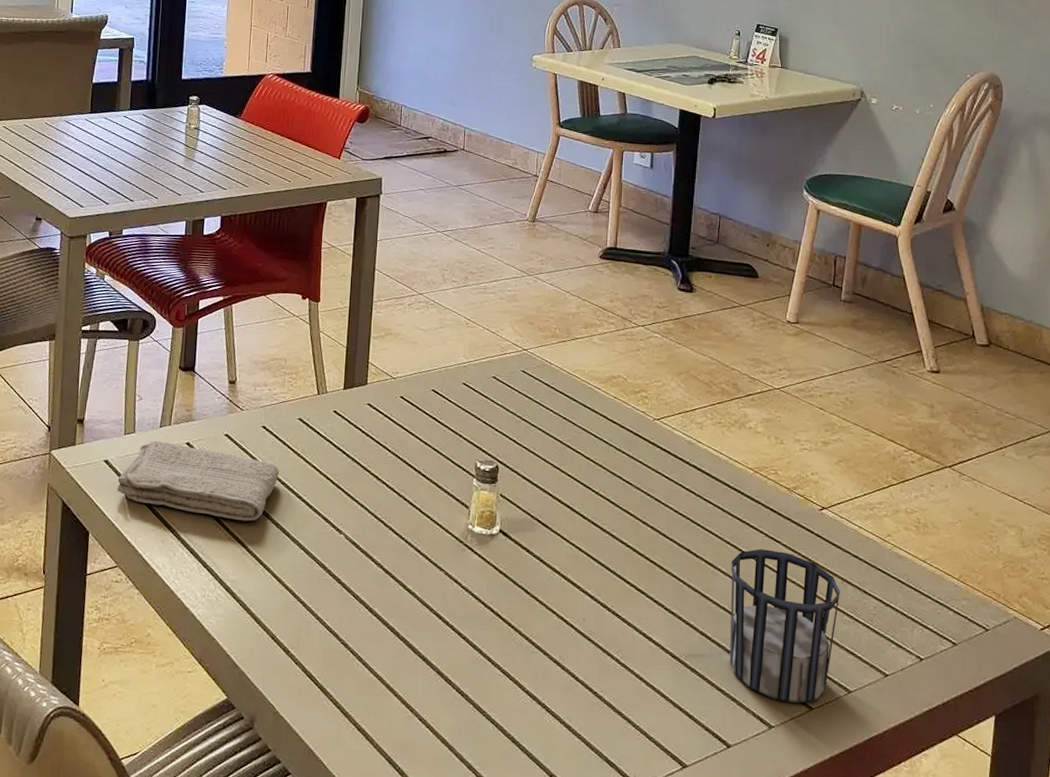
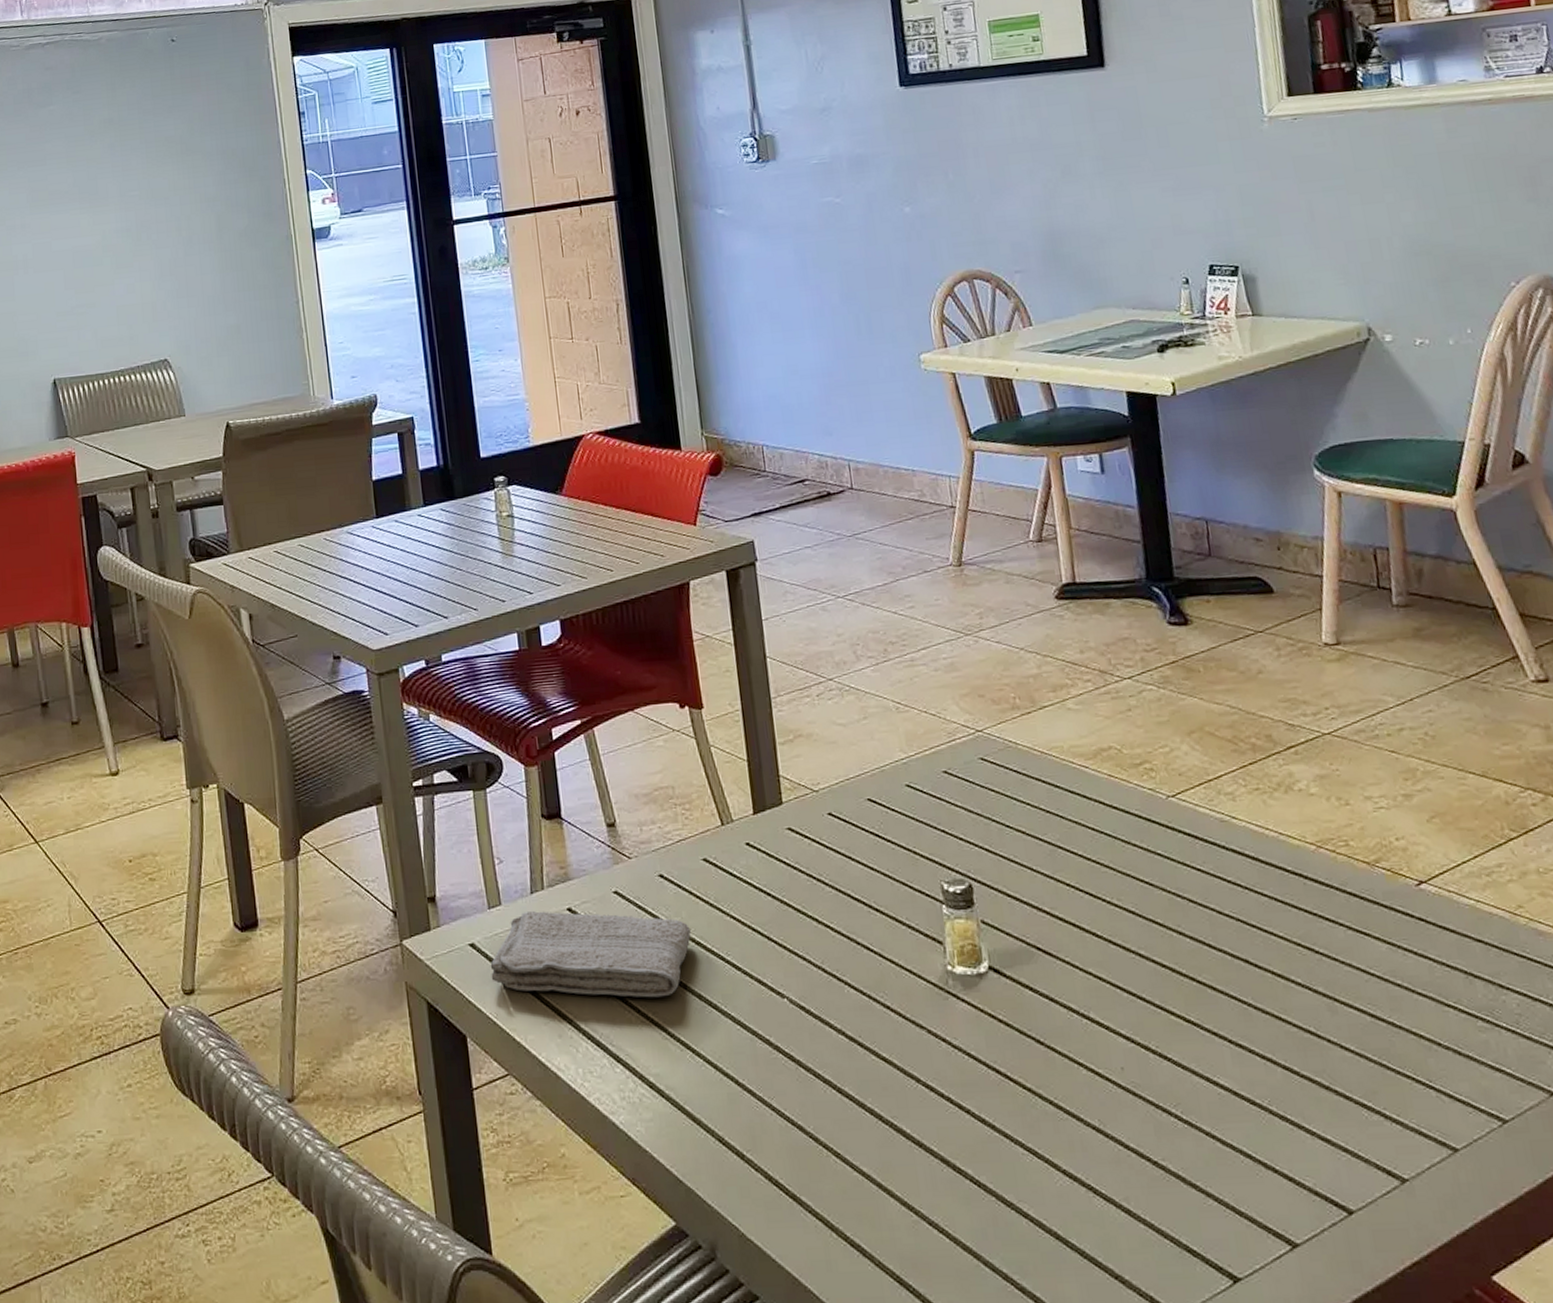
cup: present [729,549,840,704] -> none [1307,946,1472,1146]

